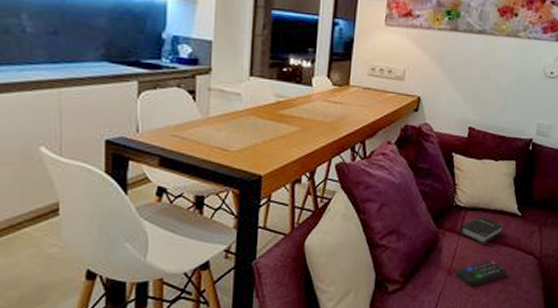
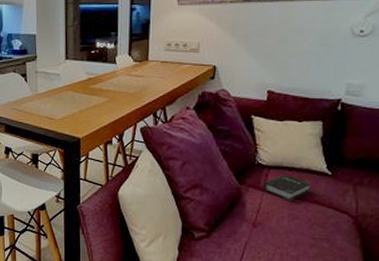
remote control: present [456,261,508,287] -> none [261,217,319,240]

